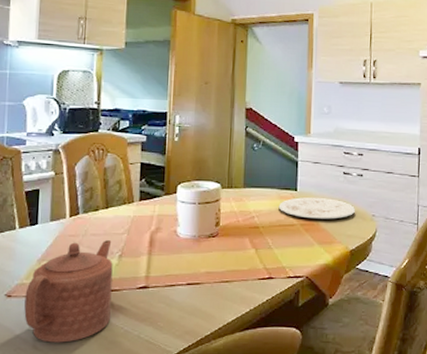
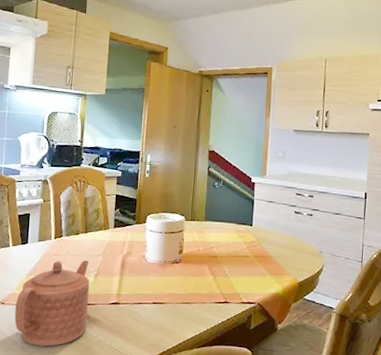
plate: present [278,197,356,219] -> none [235,232,305,253]

